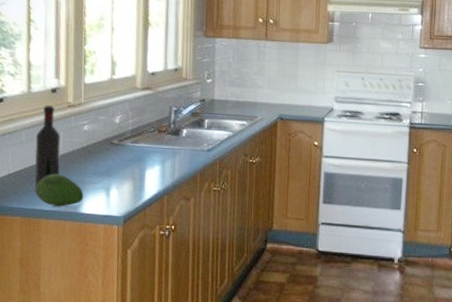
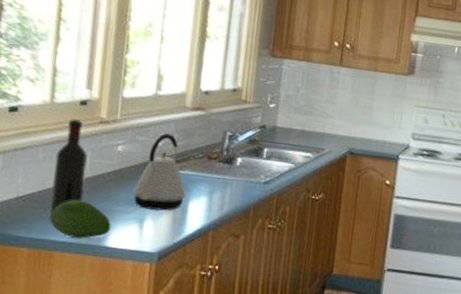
kettle: none [99,112,142,180] -> present [132,133,186,211]

